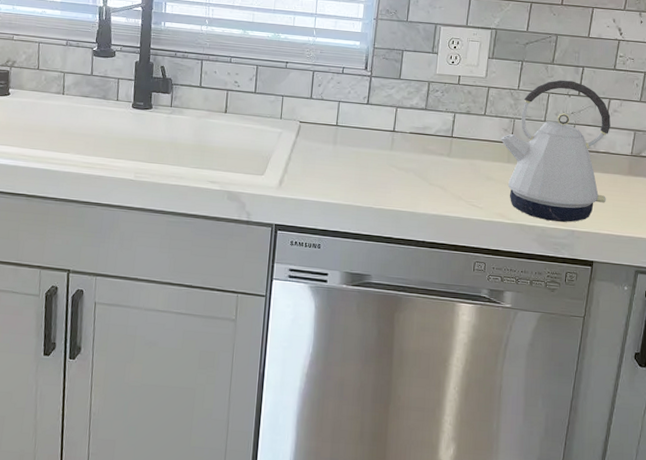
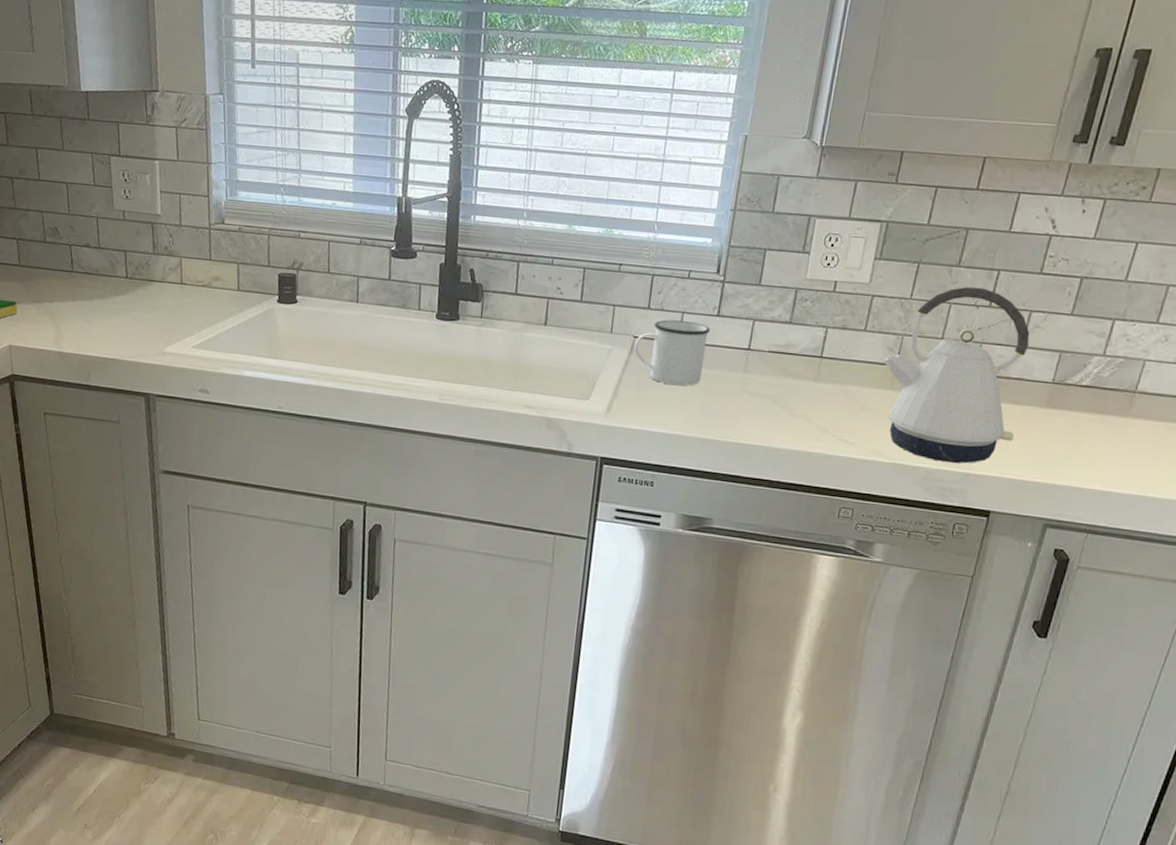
mug: none [300,107,362,162] -> present [634,319,711,386]

